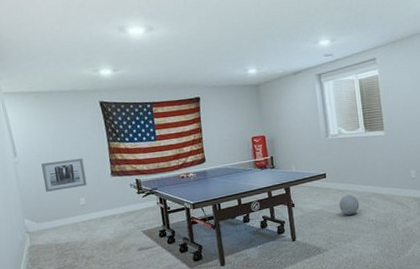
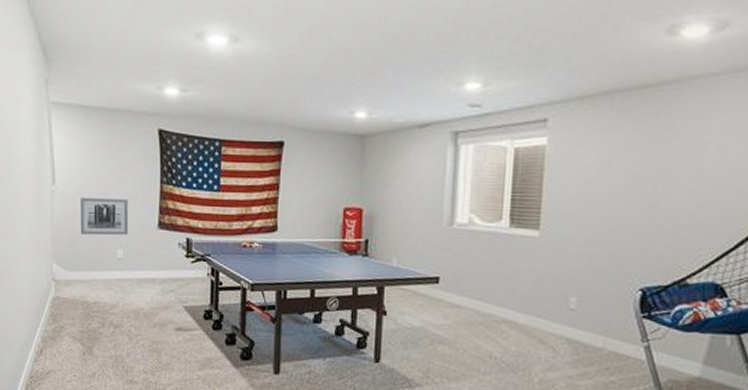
ball: present [339,194,360,215] -> none [450,314,481,344]

